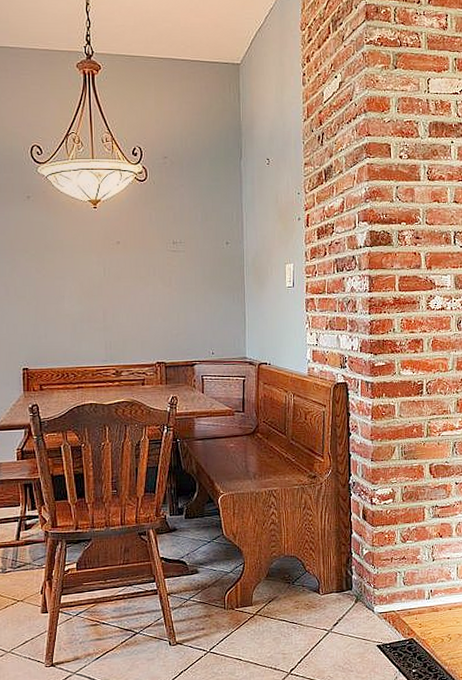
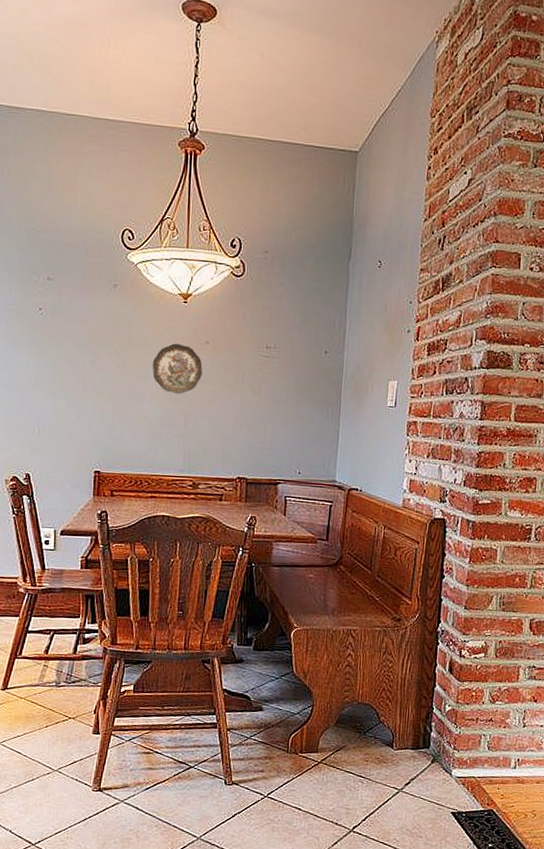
decorative plate: none [69,245,116,292] -> present [152,343,203,395]

